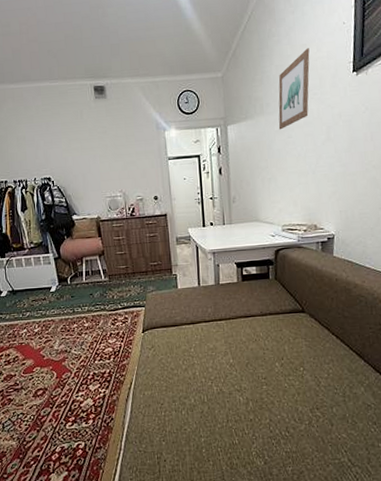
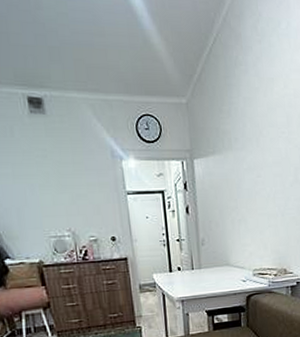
wall art: present [278,48,310,130] -> none [246,83,277,168]

